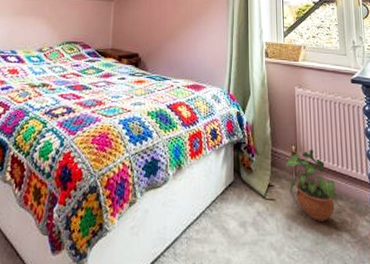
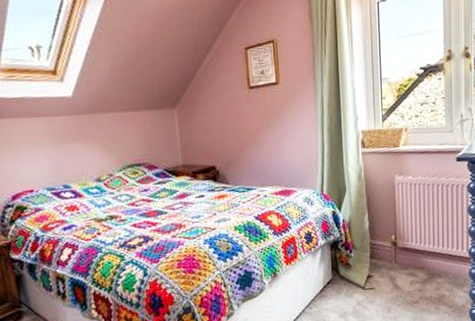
potted plant: present [285,148,338,222] -> none [384,234,437,300]

